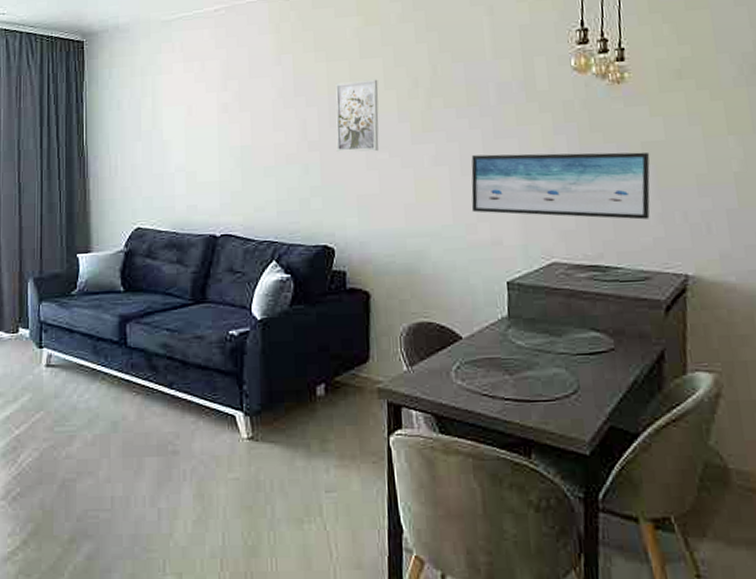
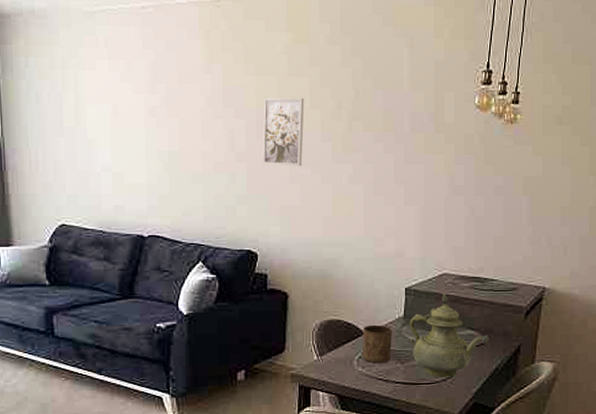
cup: none [460,327,497,375] -> present [362,324,393,364]
wall art: present [471,152,650,220] -> none [381,177,529,241]
teapot: none [515,286,622,393] -> present [409,292,490,378]

